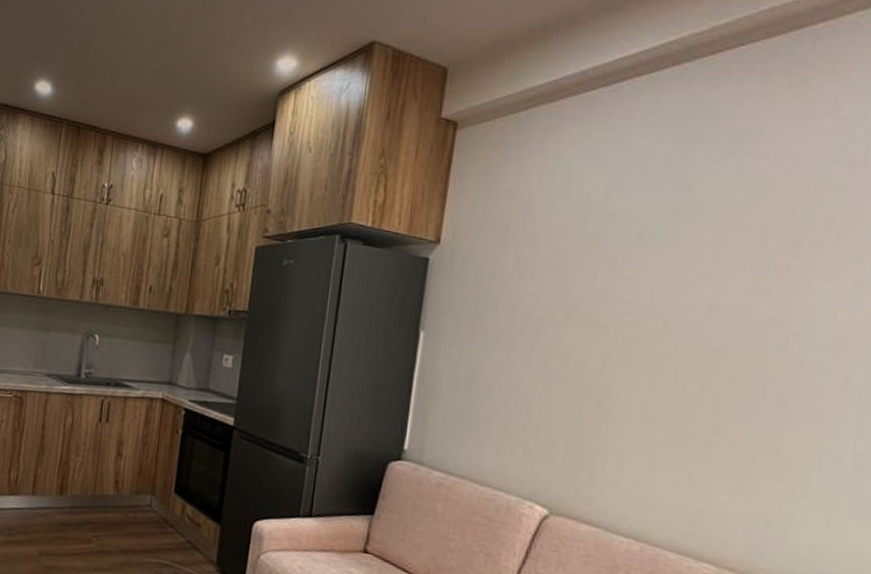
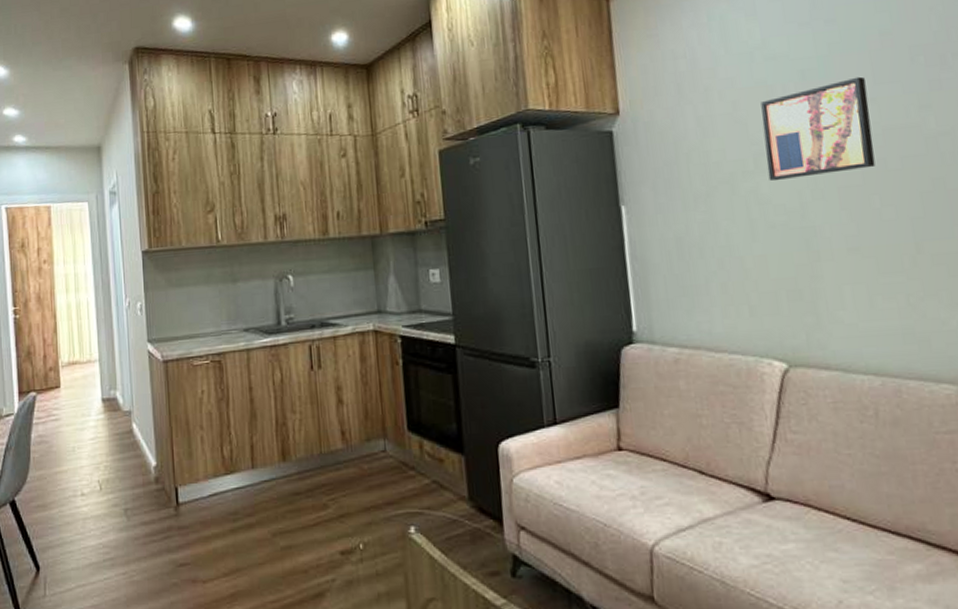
wall art: none [576,248,705,342] -> present [761,76,876,182]

